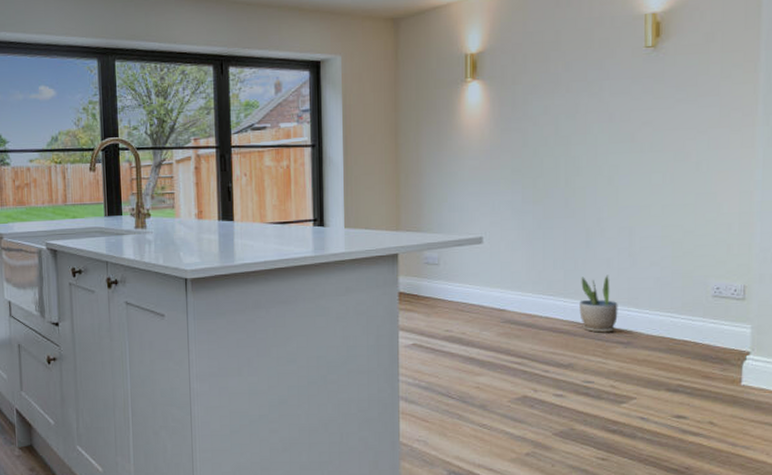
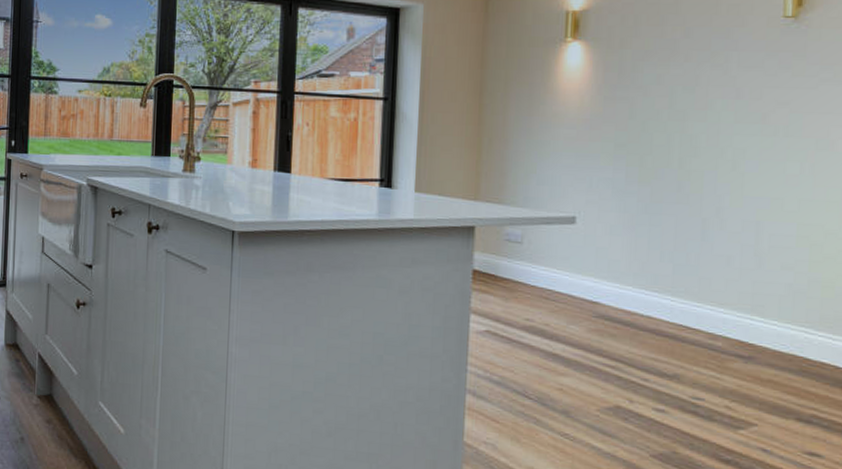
potted plant: present [579,274,618,333] -> none [690,273,739,343]

